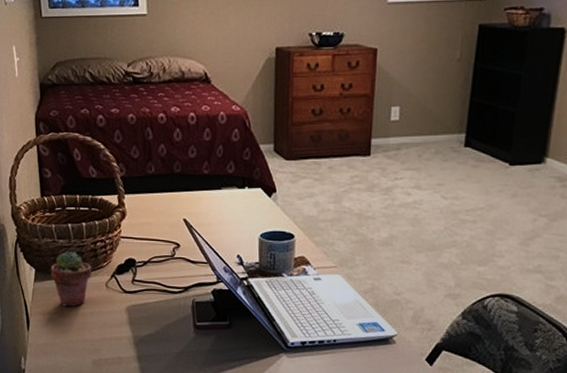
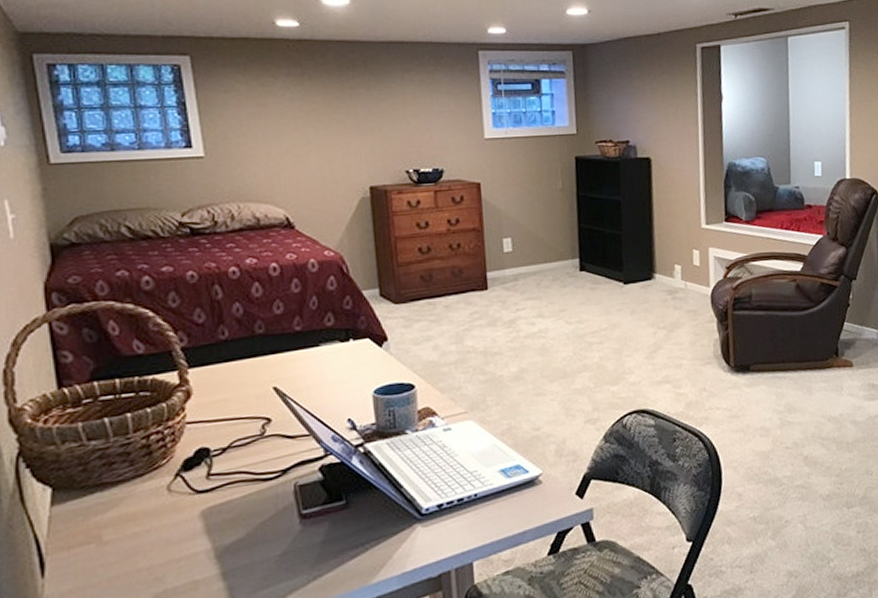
potted succulent: present [50,251,91,307] -> none [77,452,144,531]

